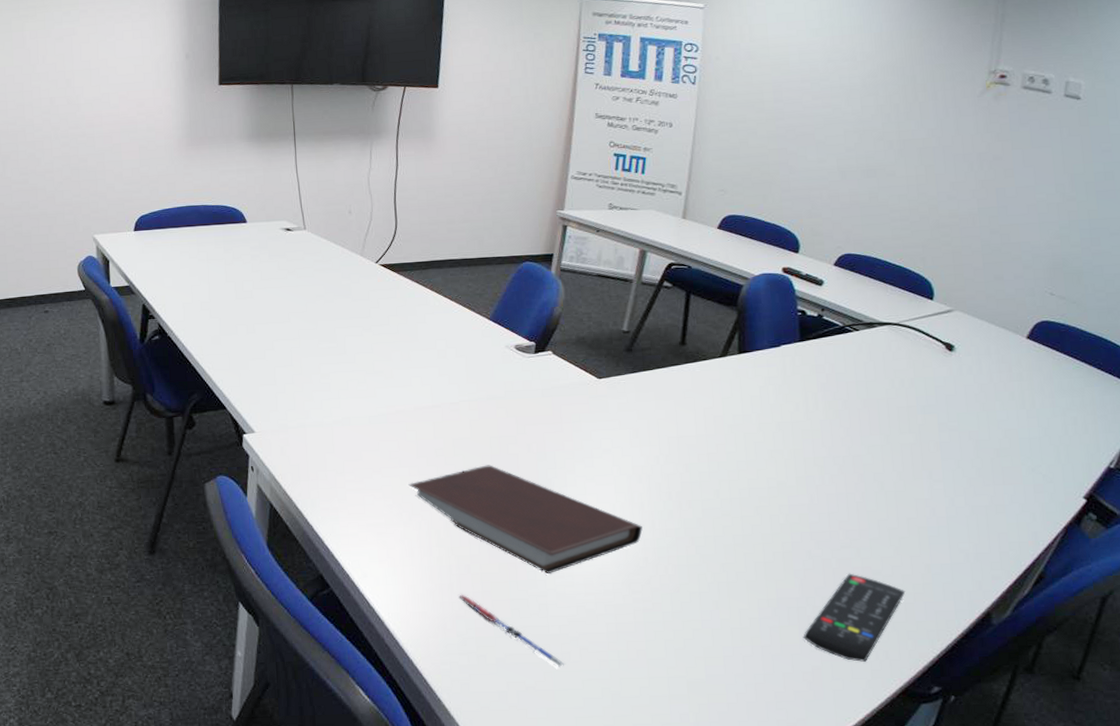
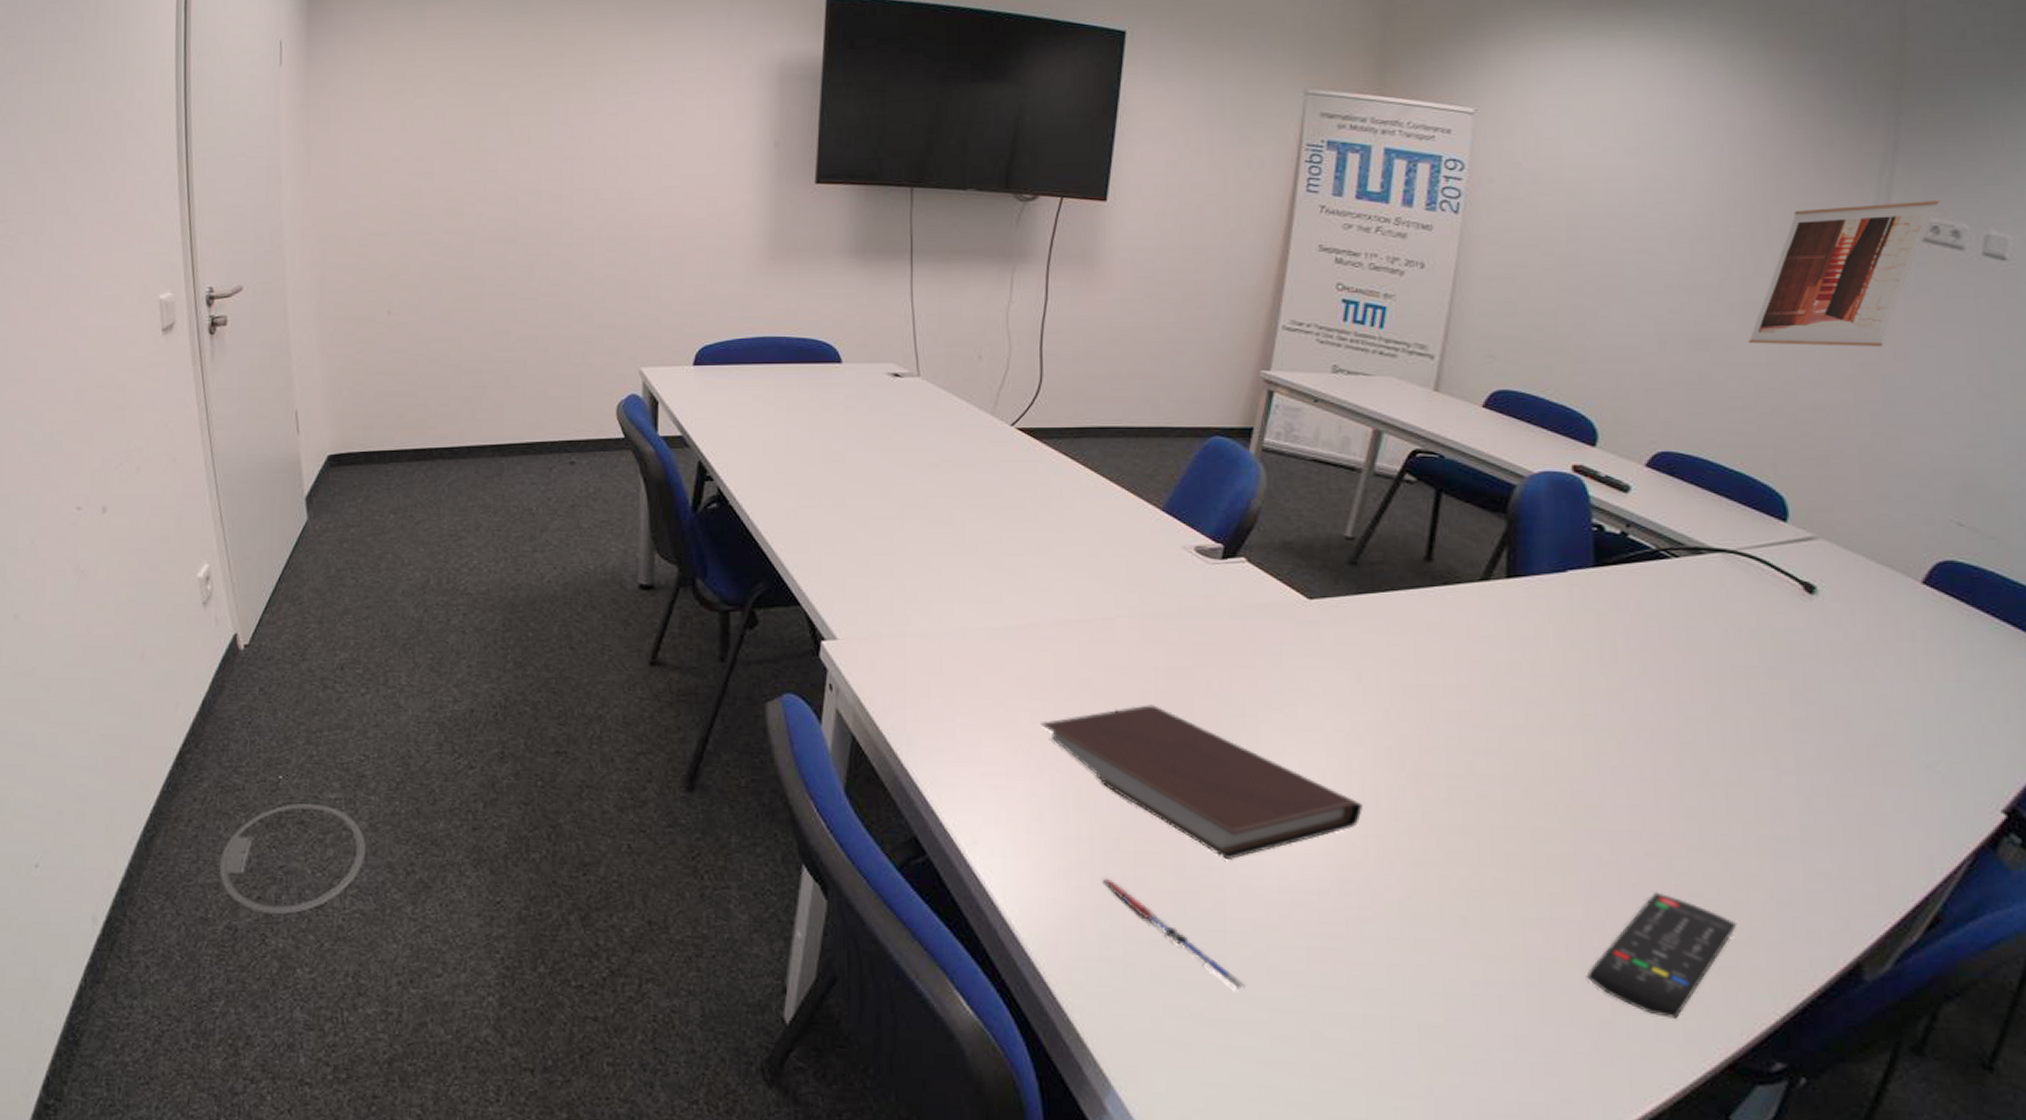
wall art: none [903,58,1034,171] -> present [1747,201,1940,348]

